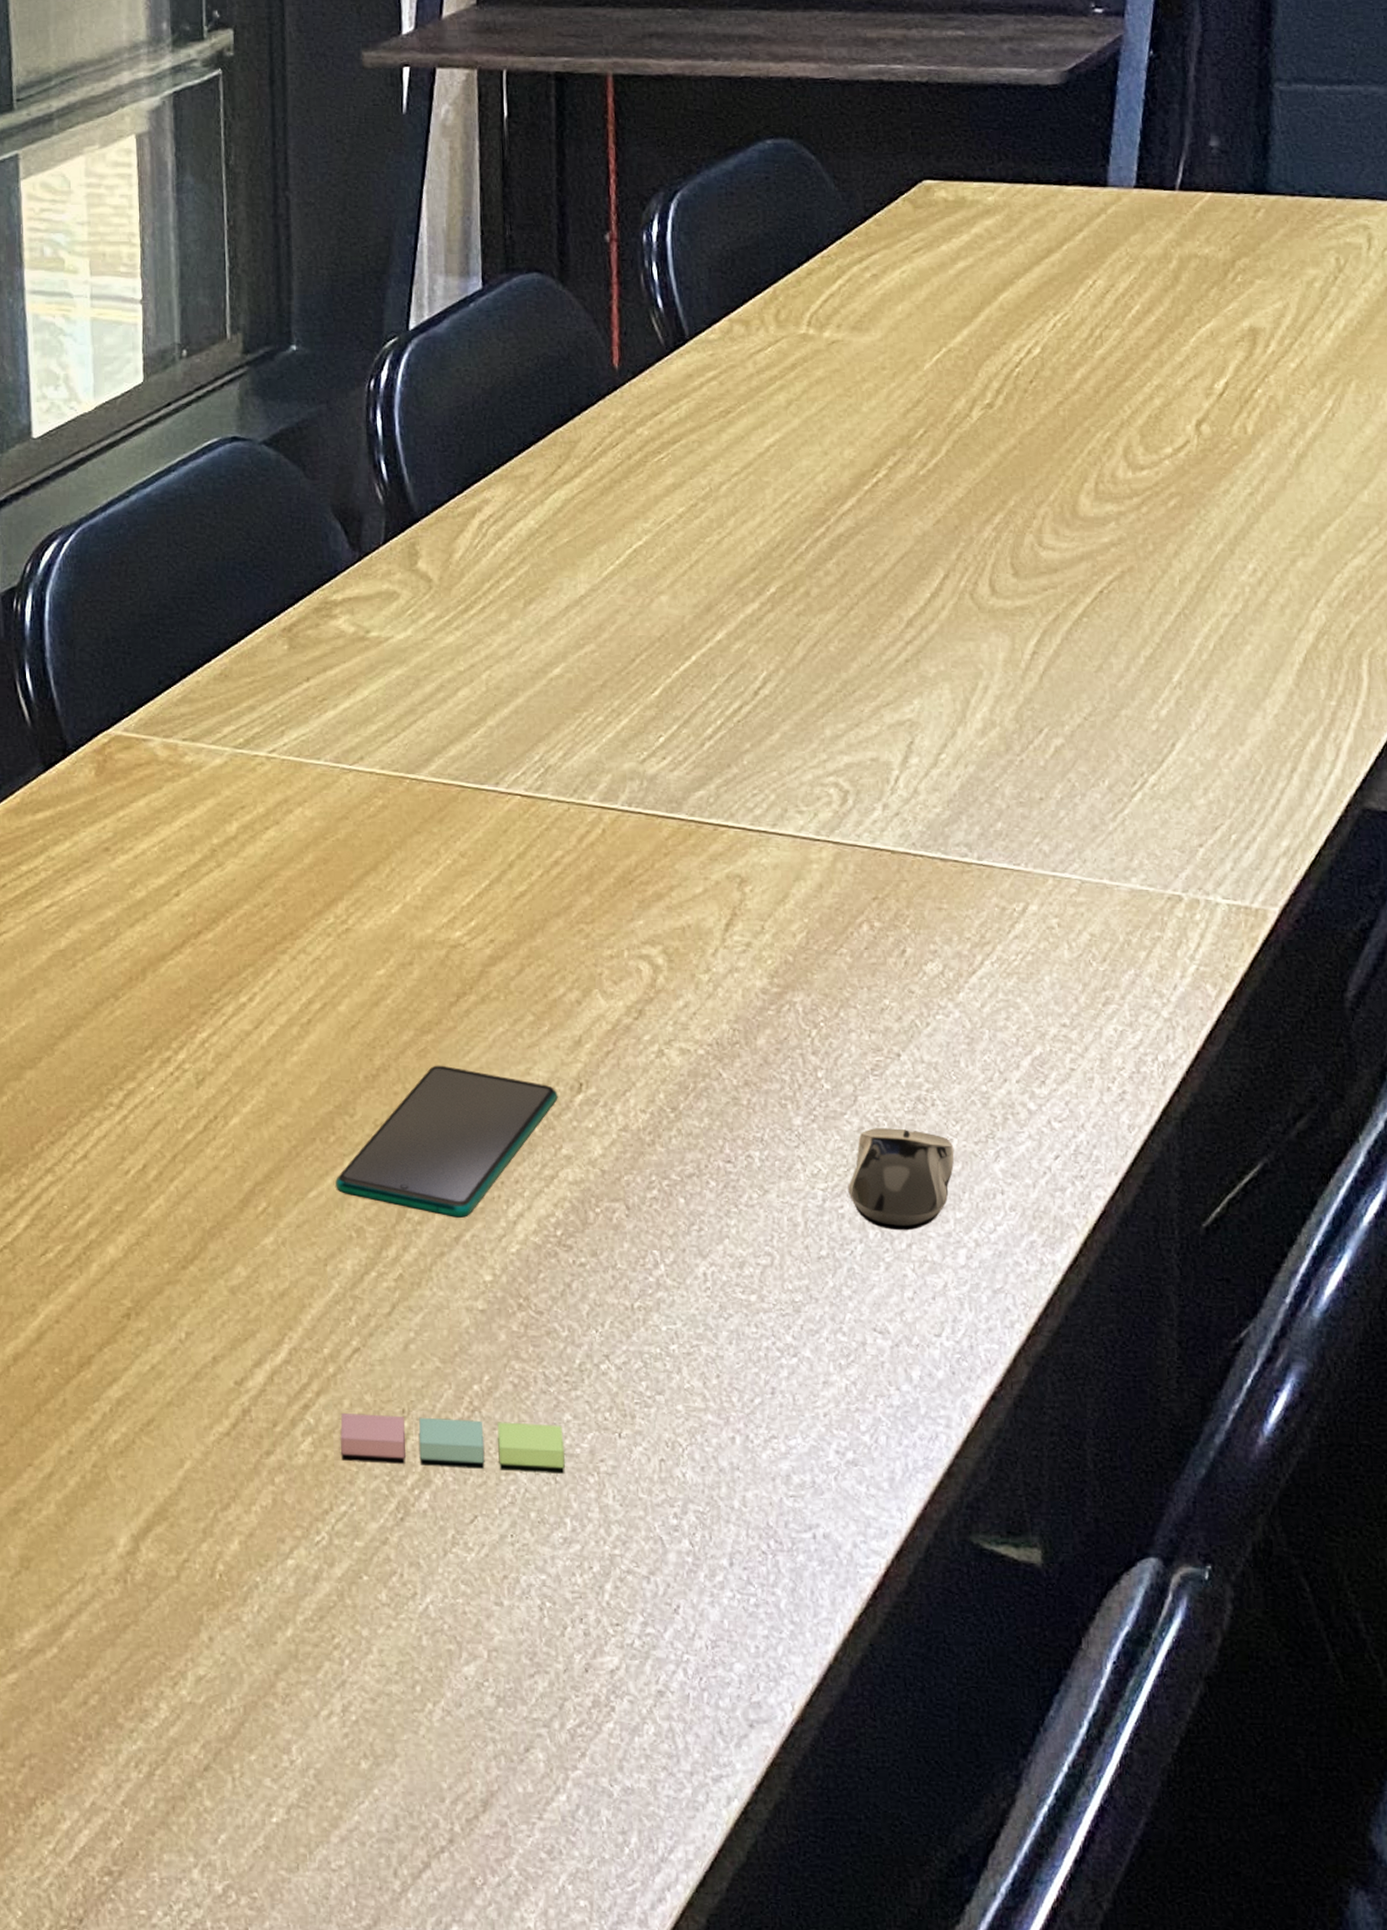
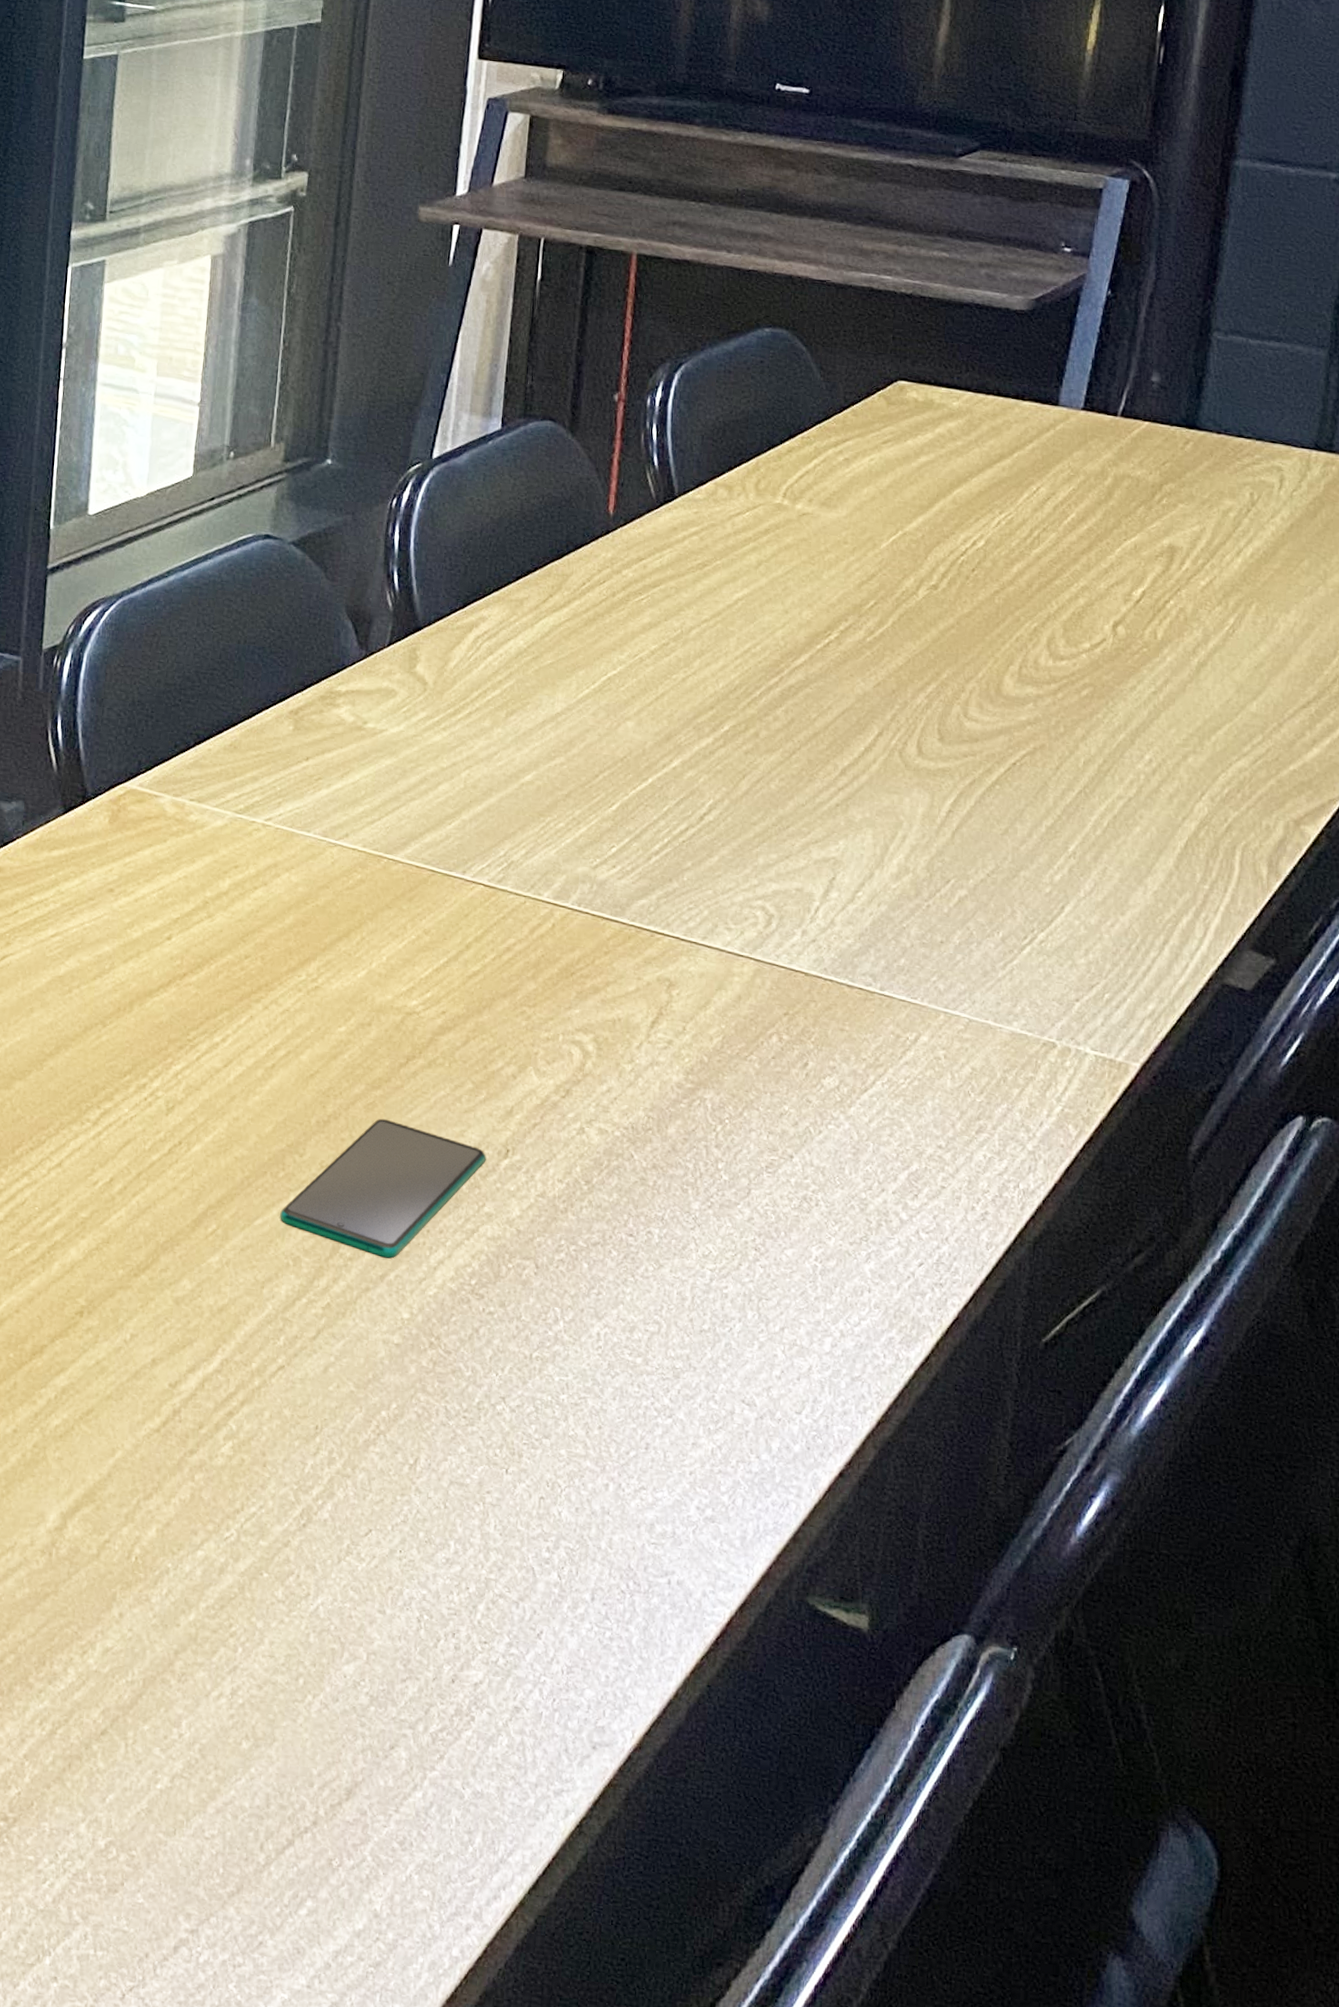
sticky notes: present [340,1412,565,1475] -> none [256,1422,457,1501]
computer mouse: present [848,1128,954,1231] -> none [733,1219,831,1316]

